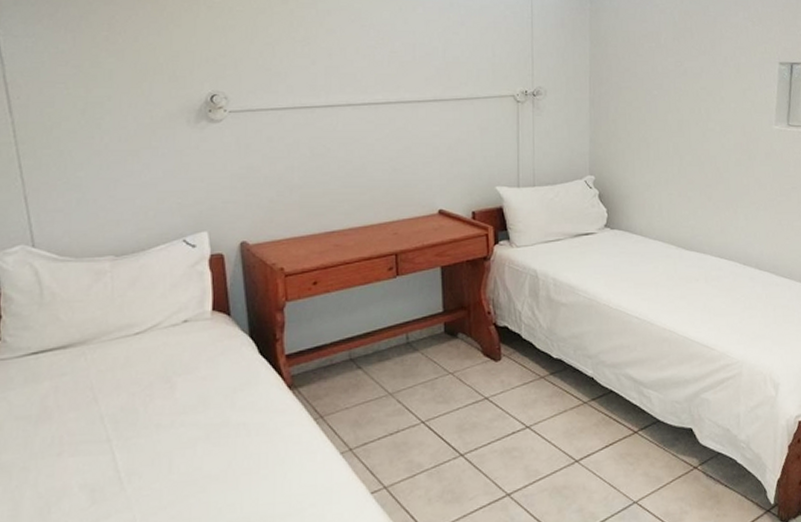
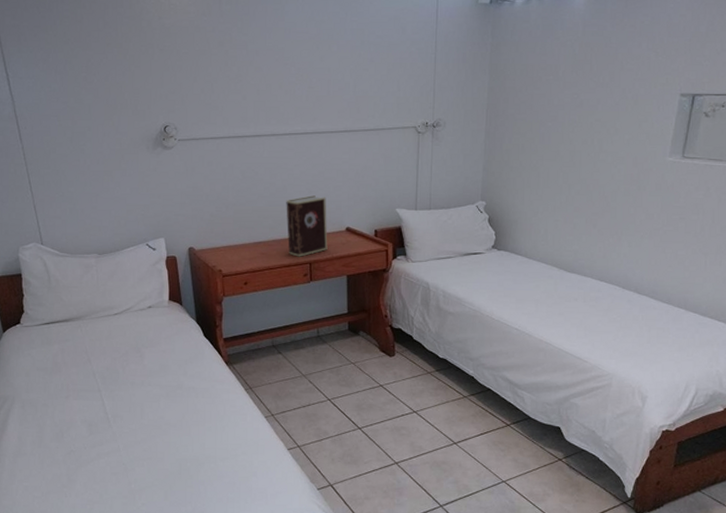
book: none [365,174,417,247] -> present [286,195,328,257]

